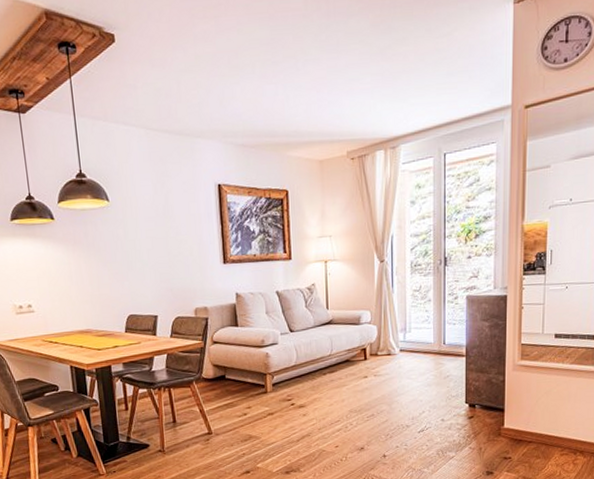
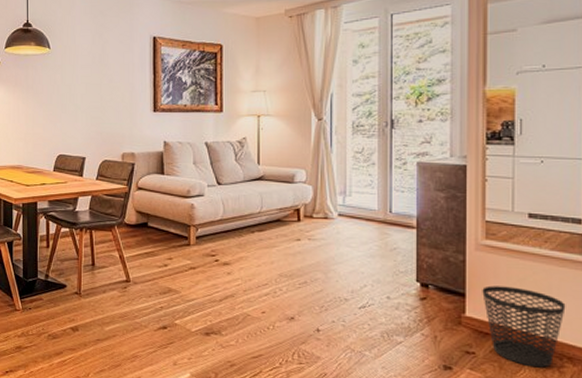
wastebasket: none [517,398,580,463] -> present [482,285,566,368]

